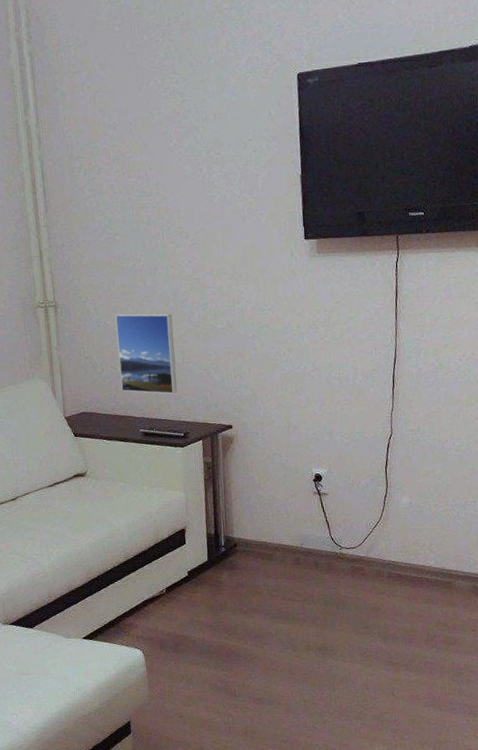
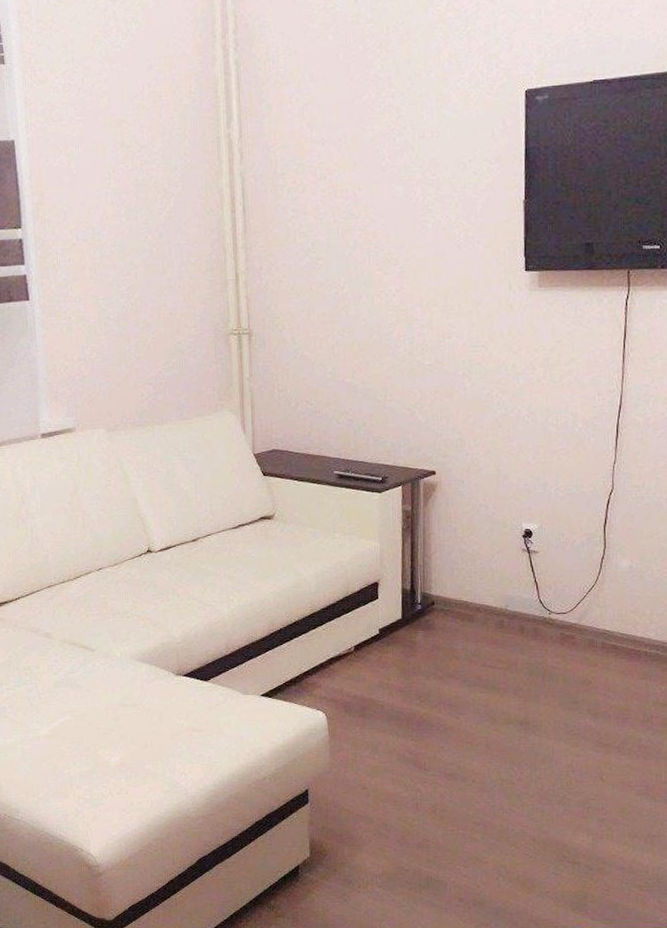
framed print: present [115,313,177,395] -> none [313,345,377,435]

